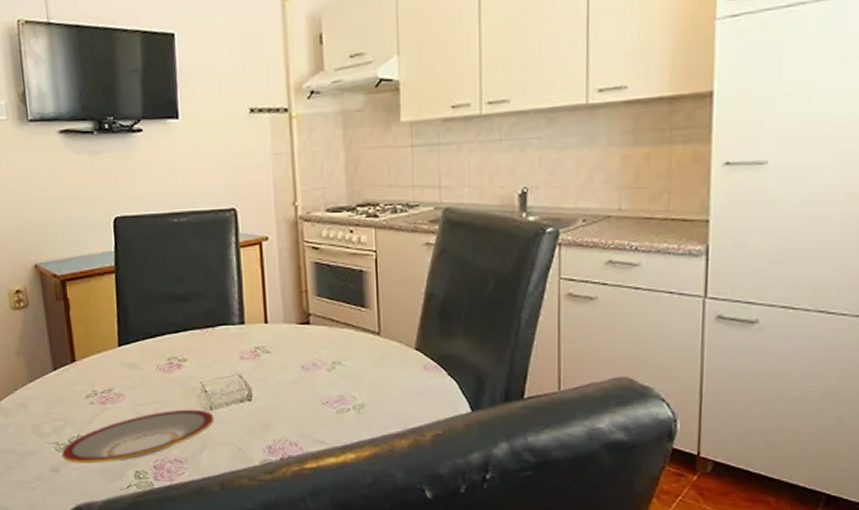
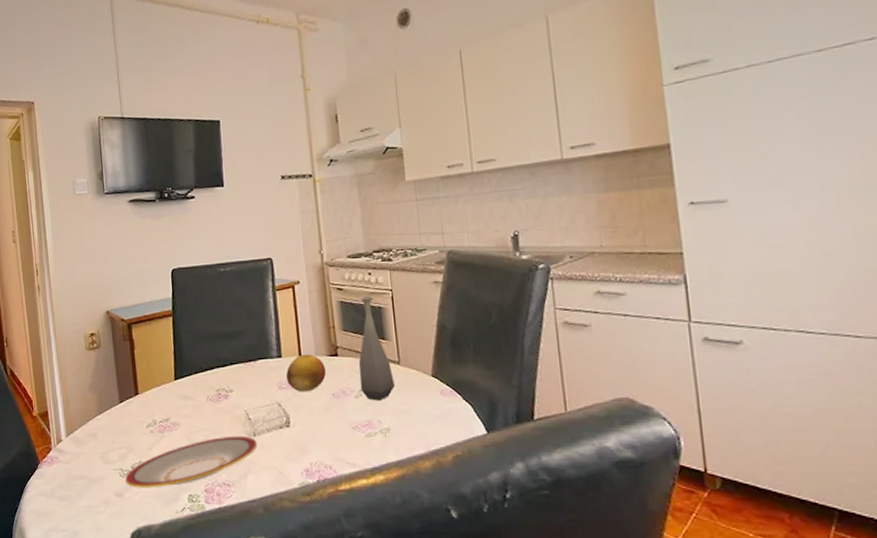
fruit: none [248,321,295,363] -> present [285,354,326,392]
bottle: none [333,258,373,375] -> present [358,296,395,401]

